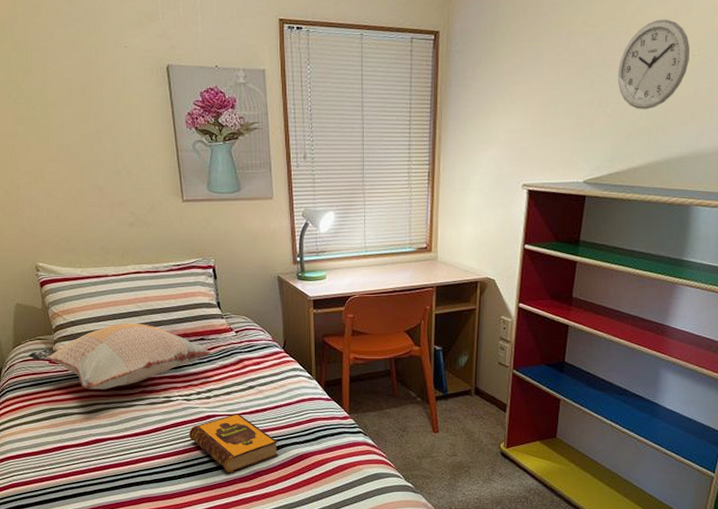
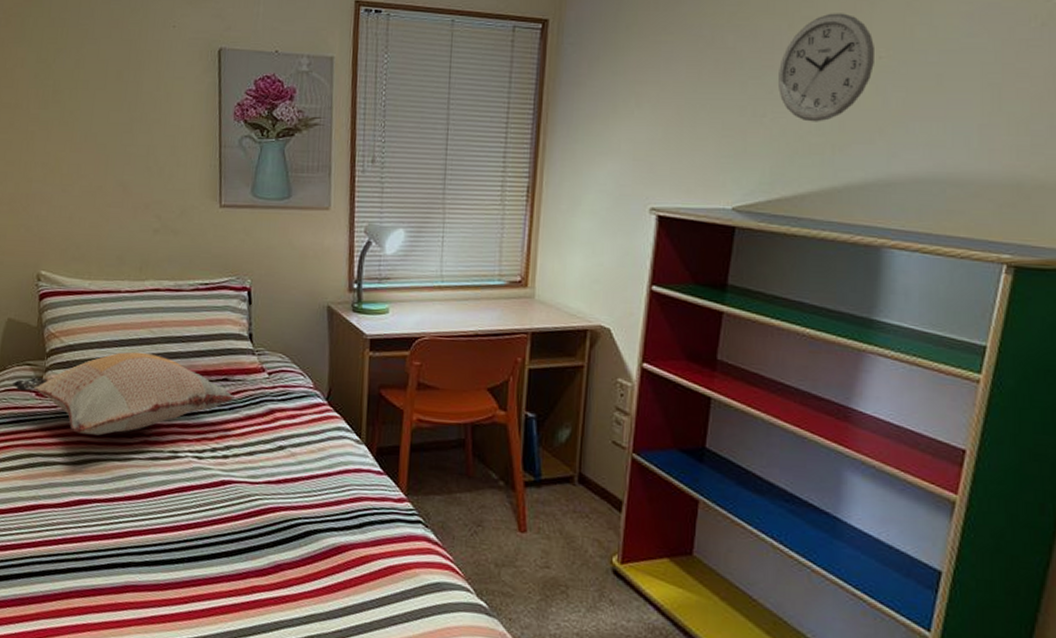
hardback book: present [188,413,278,473] -> none [195,480,310,563]

